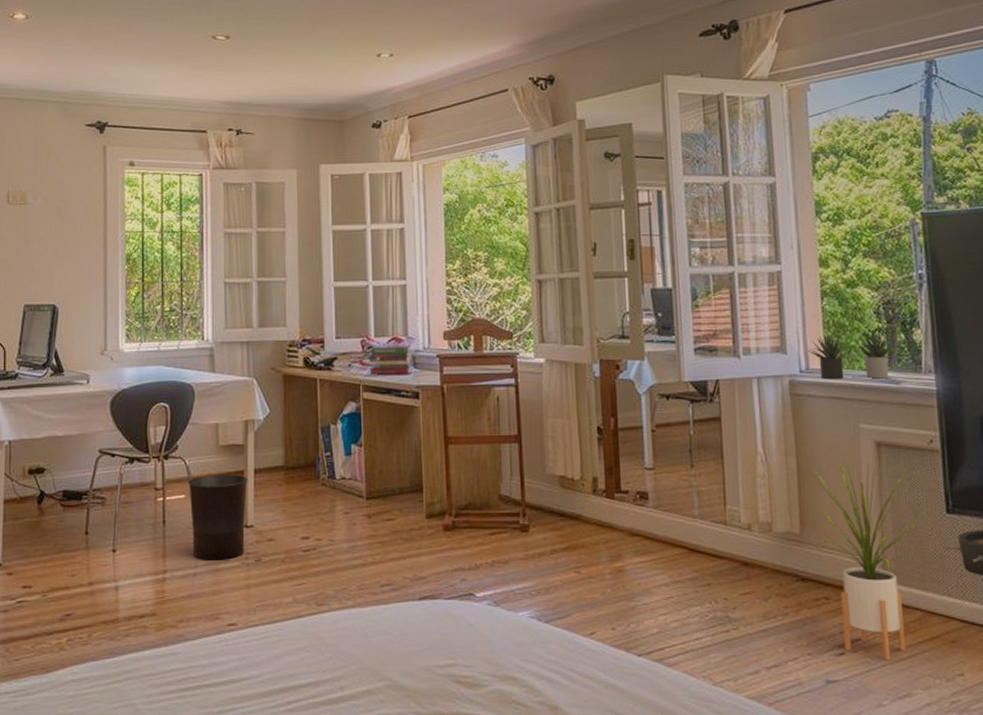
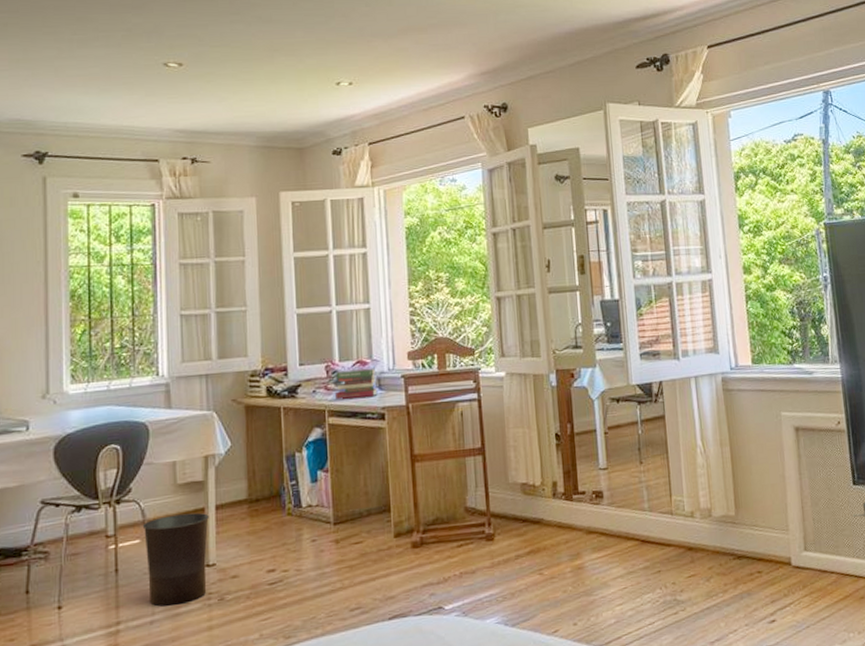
succulent plant: present [807,330,898,380] -> none [735,327,810,375]
house plant: present [811,452,927,661] -> none [743,436,839,622]

